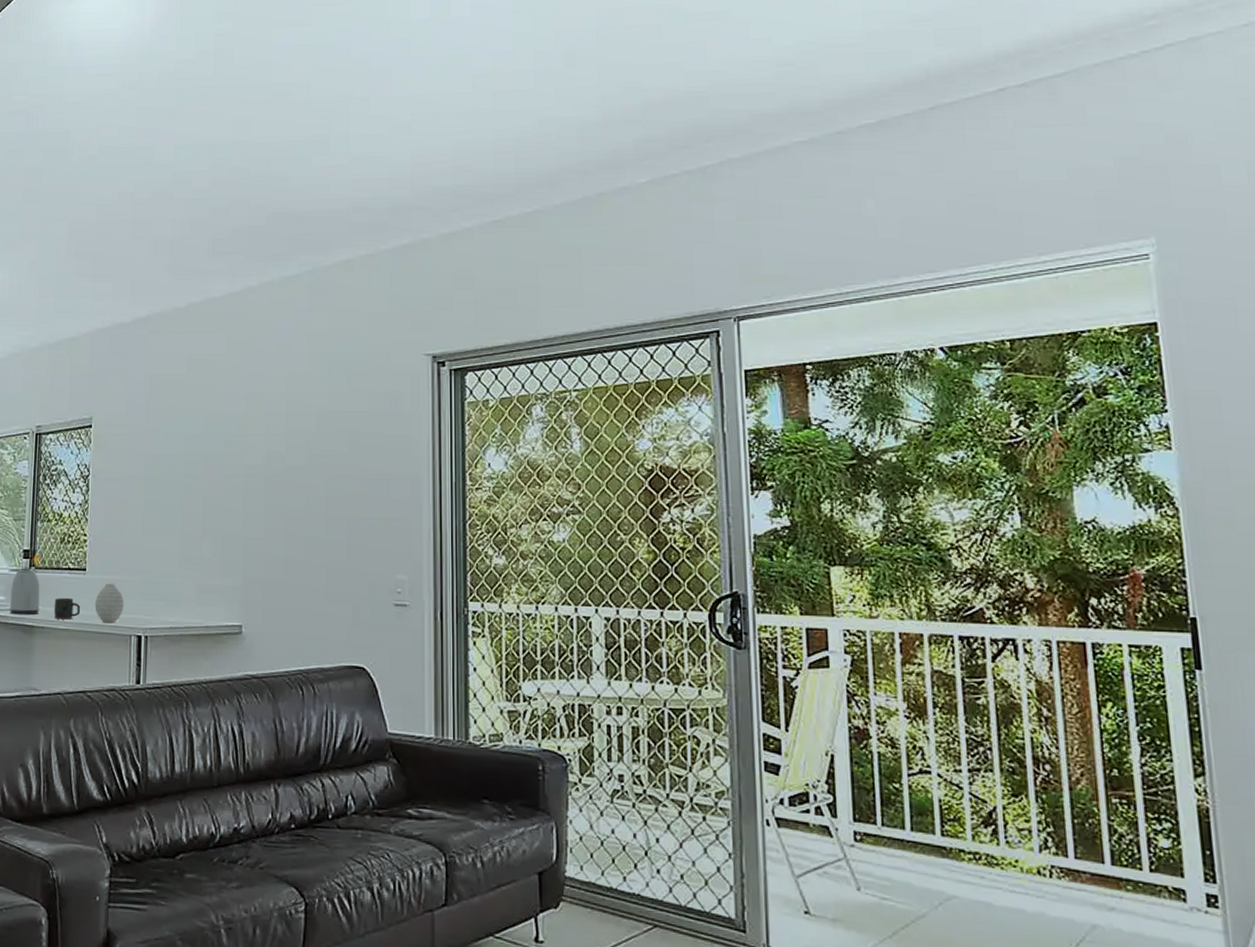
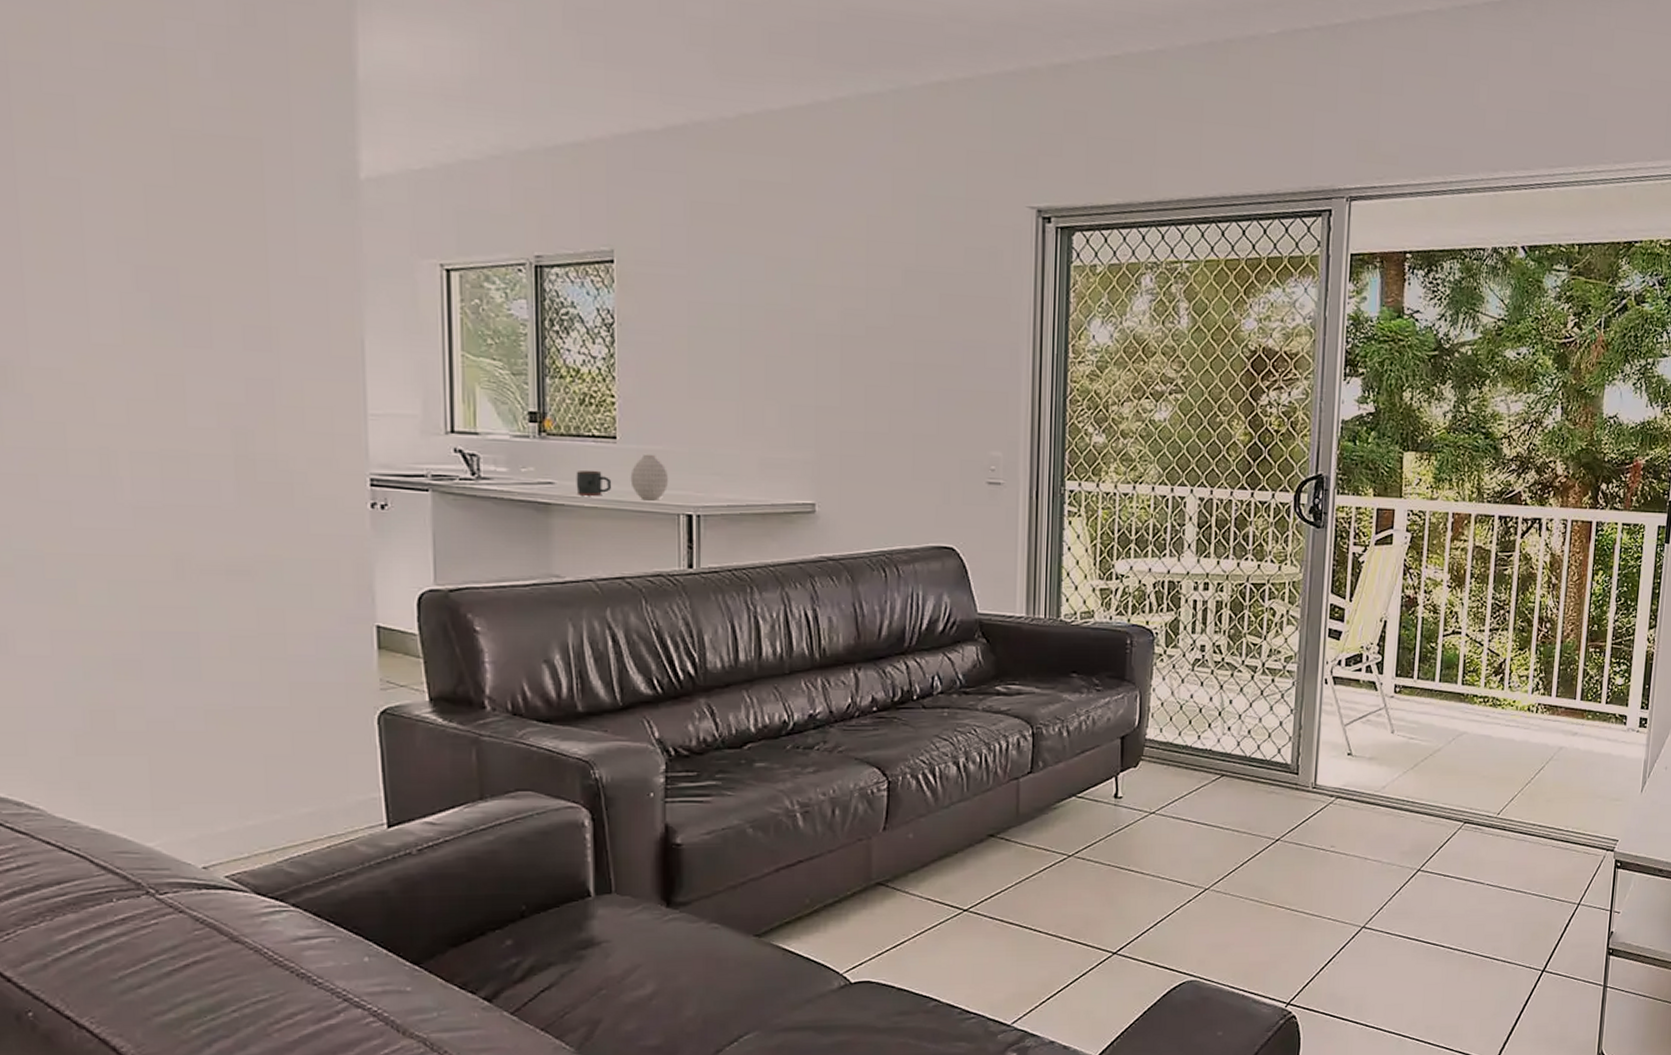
kettle: present [10,568,40,616] -> none [515,433,556,491]

